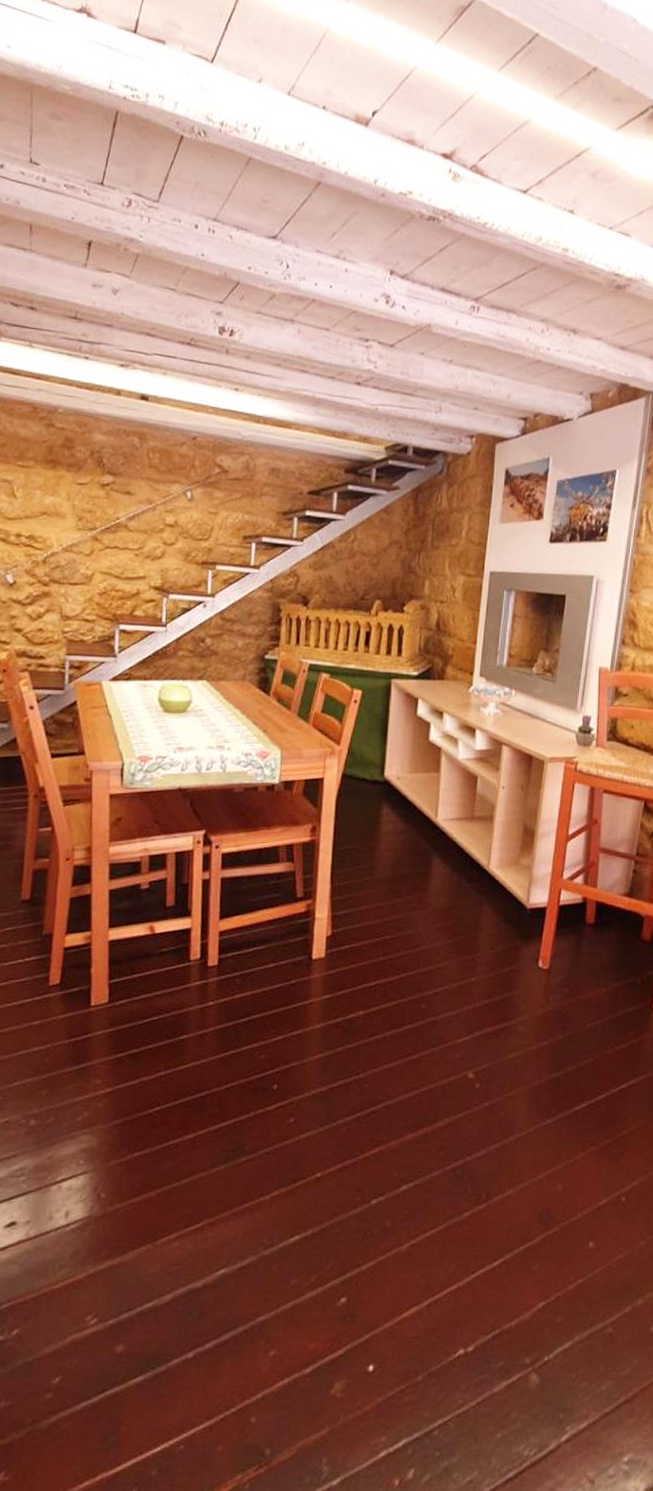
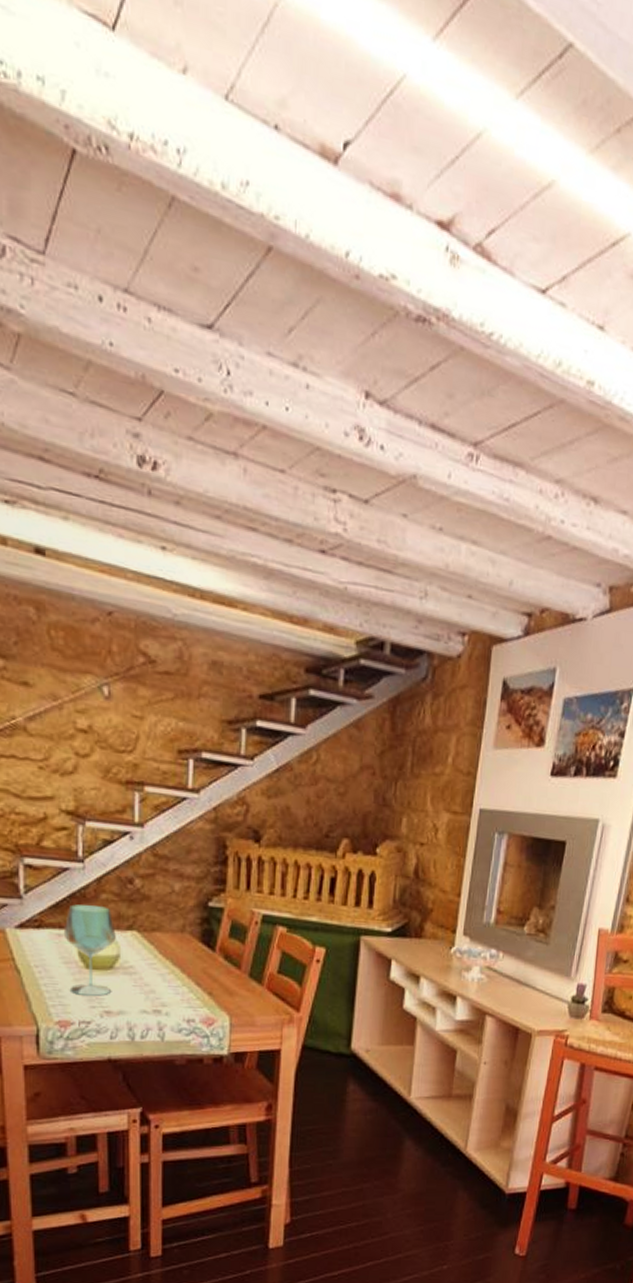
wine glass: none [147,660,189,736] -> present [63,904,116,997]

